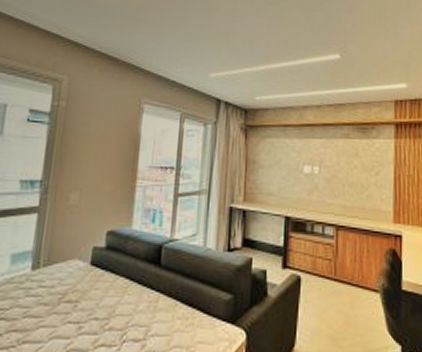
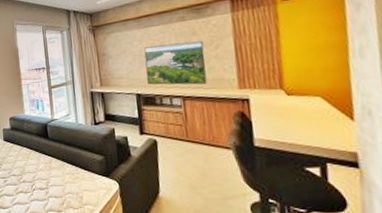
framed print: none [300,161,364,213] -> present [144,40,207,85]

